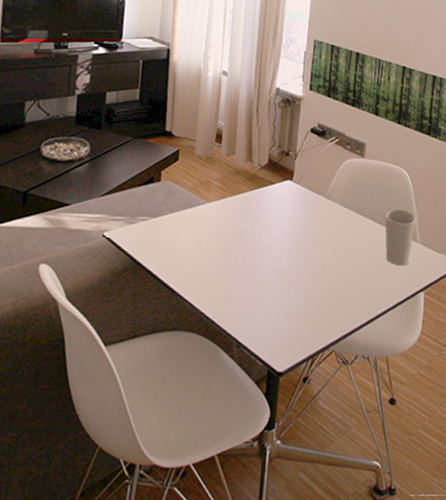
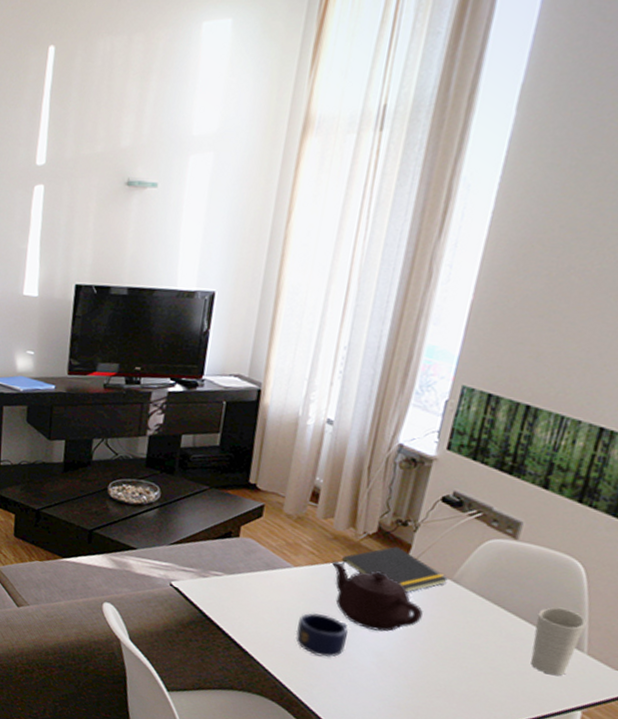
mug: none [213,243,255,283] -> present [295,613,348,658]
teapot: none [236,193,308,251] -> present [331,561,423,632]
notepad: none [244,174,323,213] -> present [341,546,449,593]

